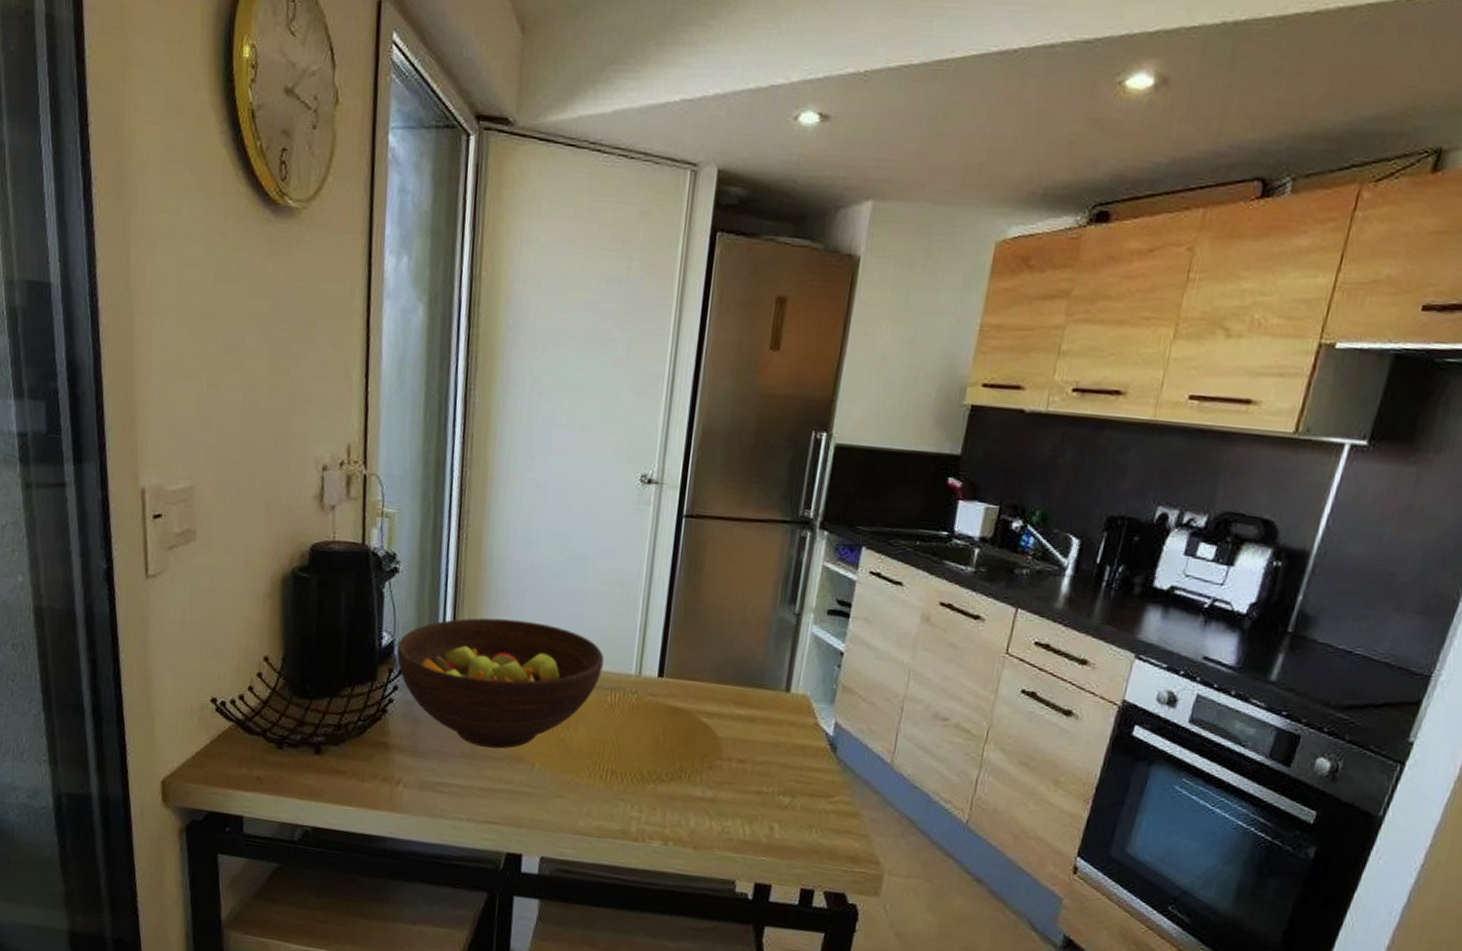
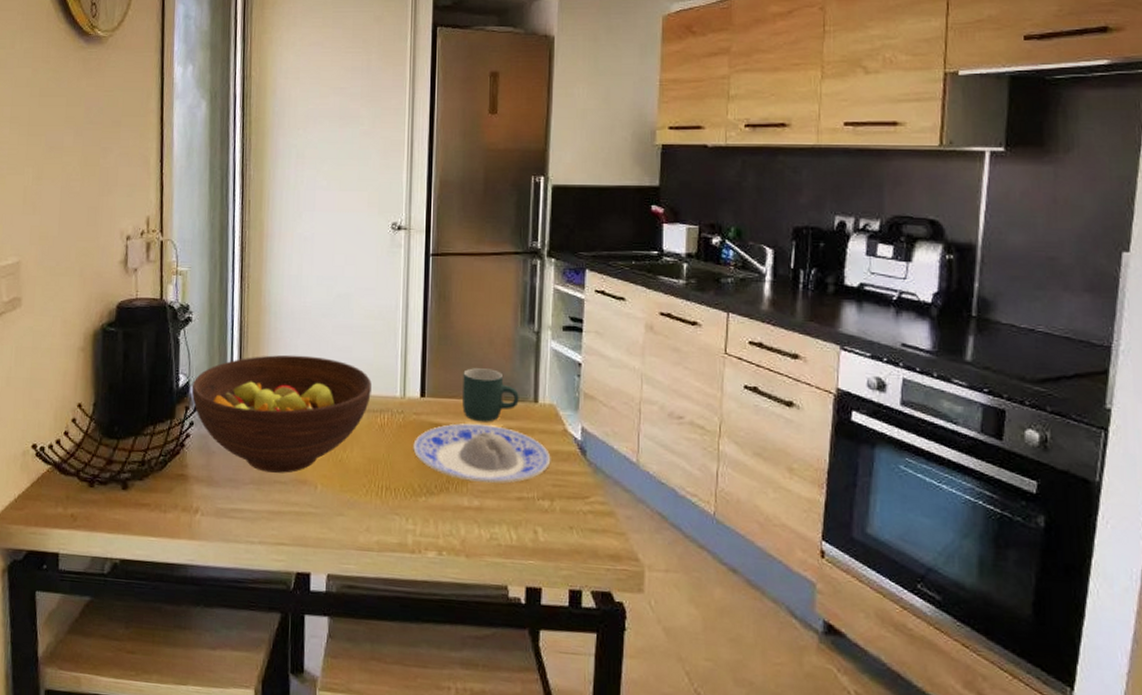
plate: none [645,708,798,776] -> present [413,423,551,484]
mug: none [704,649,770,710] -> present [462,368,519,422]

